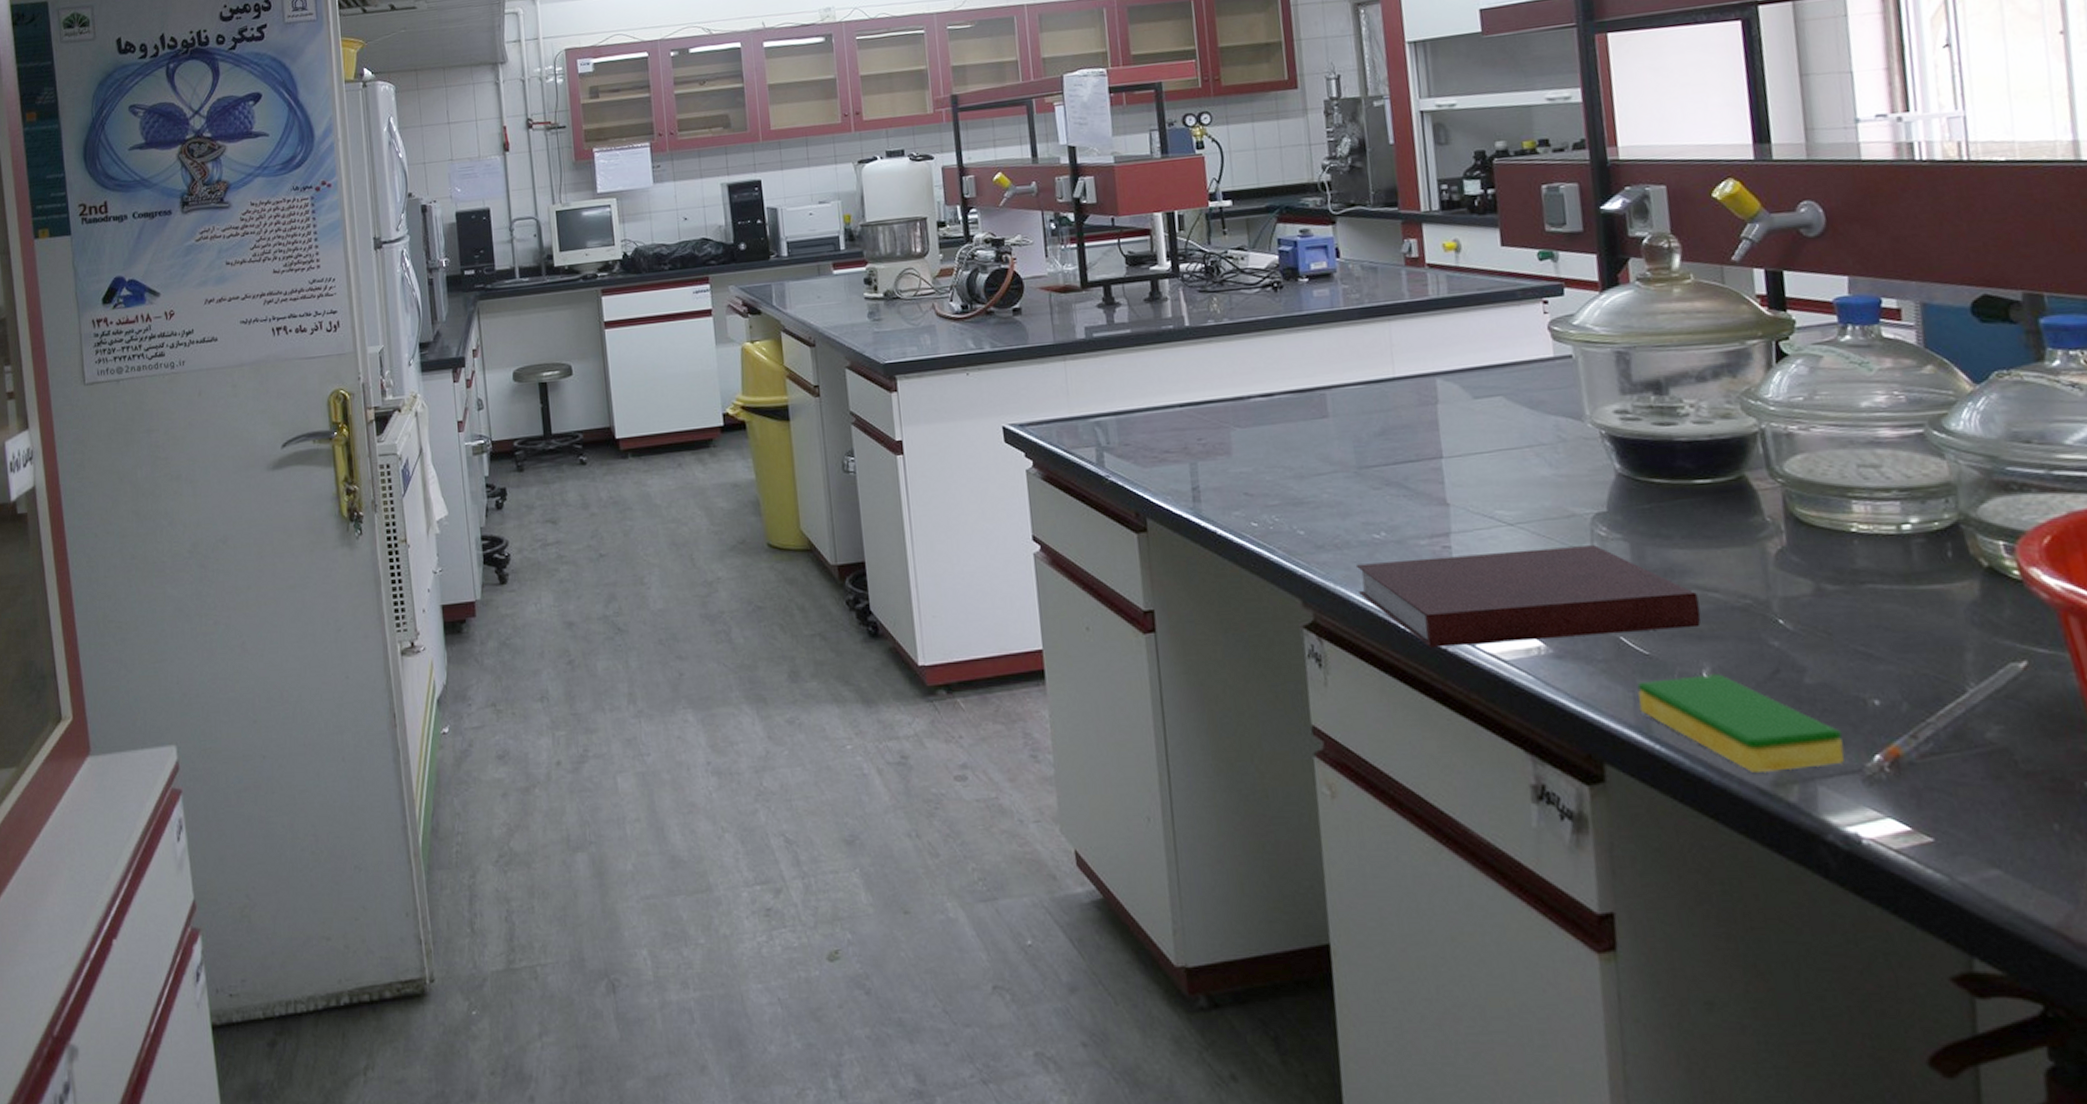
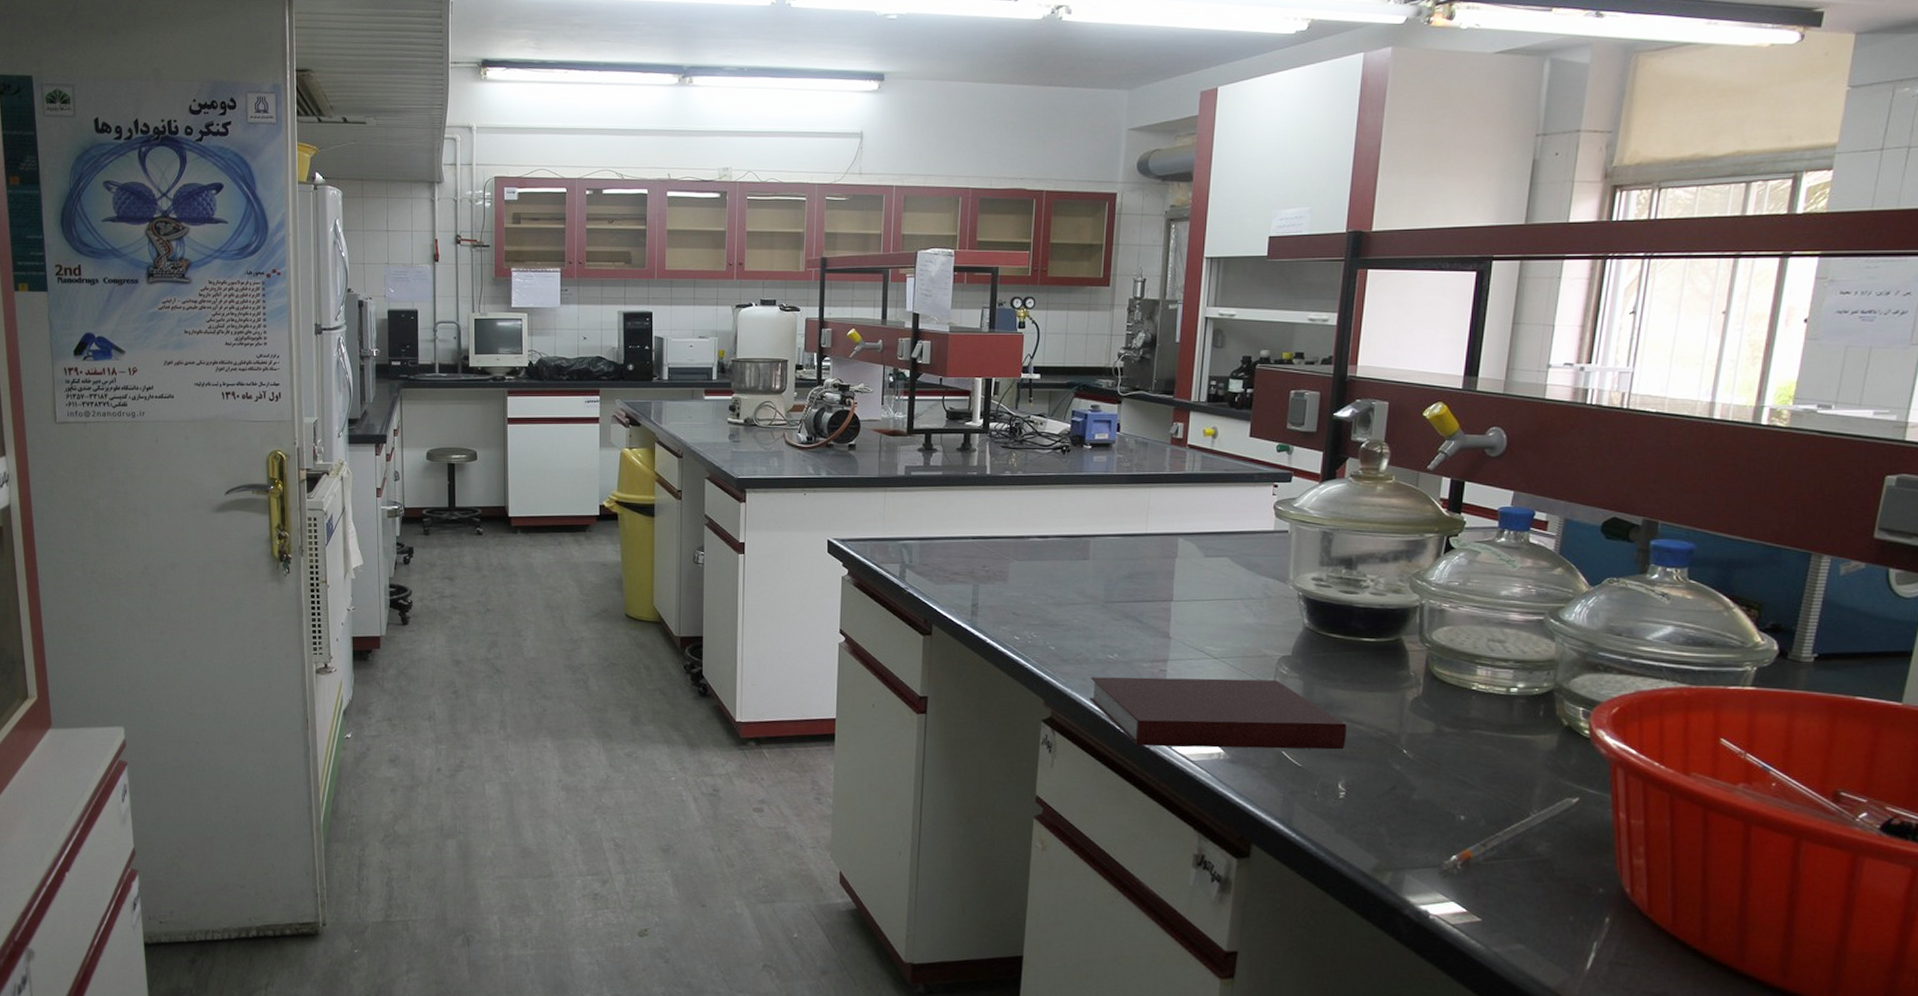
dish sponge: present [1637,674,1845,772] -> none [1286,785,1432,861]

